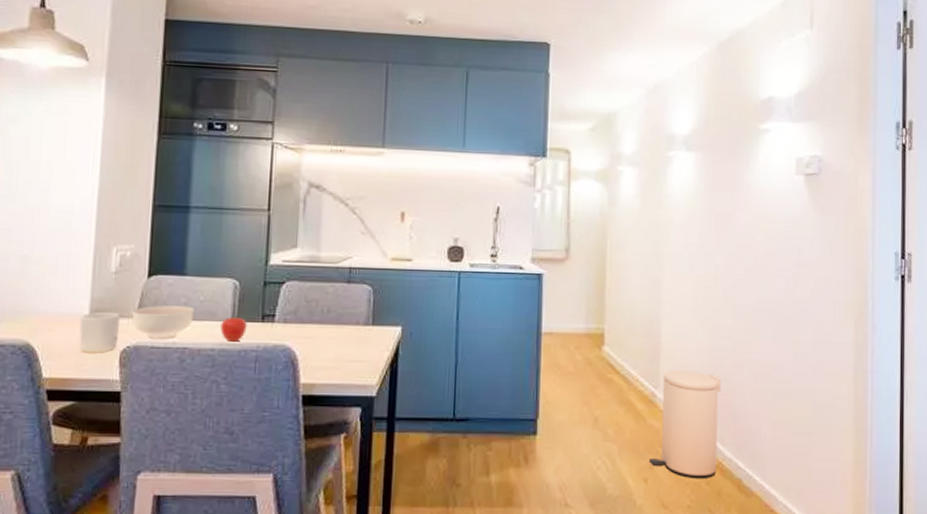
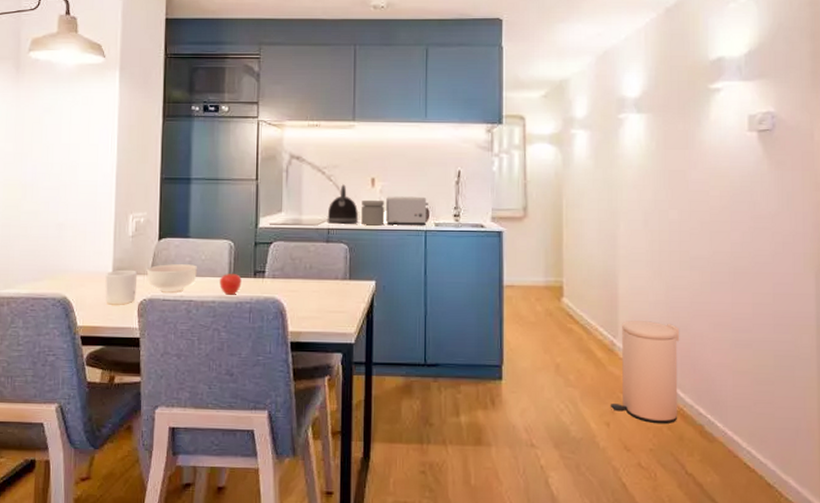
kettle: none [349,218,385,263] -> present [327,184,359,224]
jar: none [388,237,415,265] -> present [361,201,385,226]
toaster: none [414,232,463,267] -> present [385,196,428,226]

